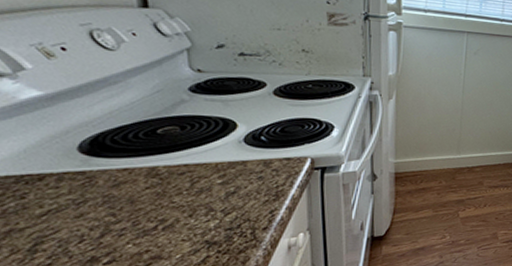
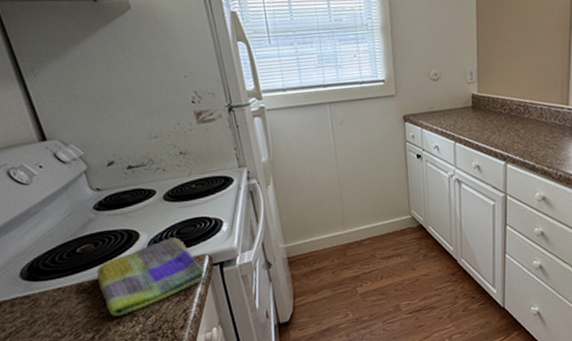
dish towel: none [177,134,304,208] -> present [96,237,205,317]

